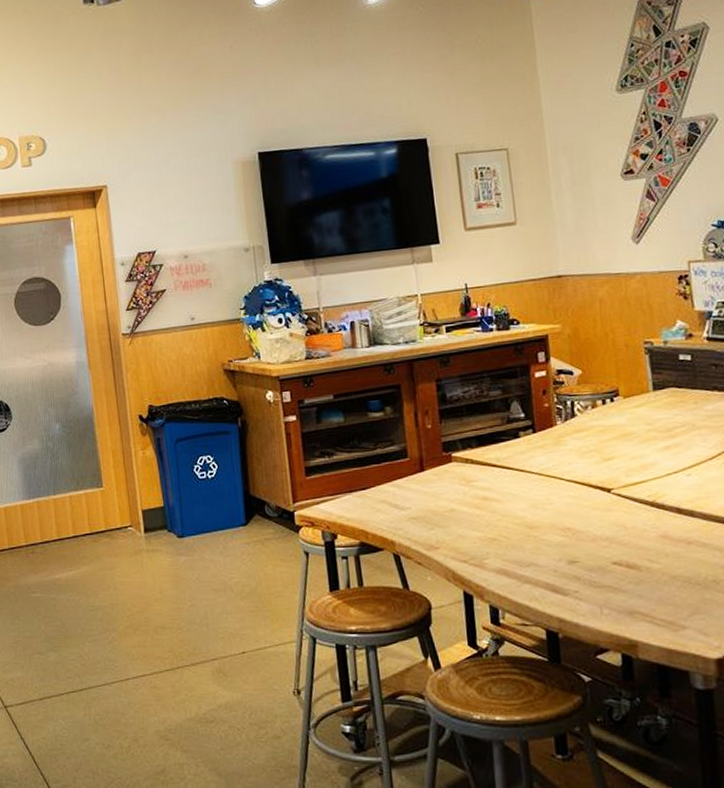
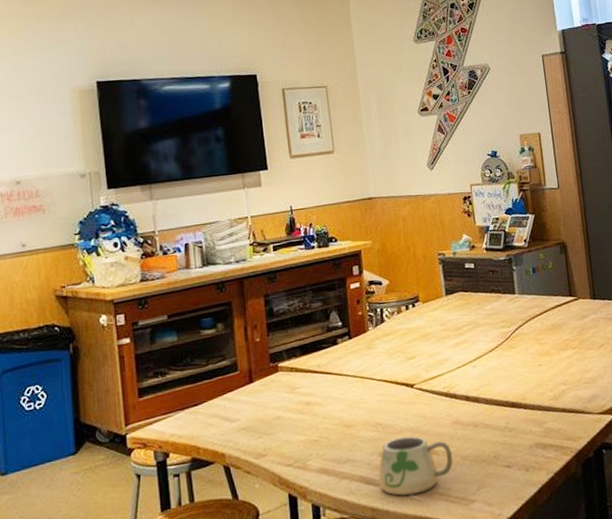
mug: none [566,546,660,620] -> present [378,436,453,502]

